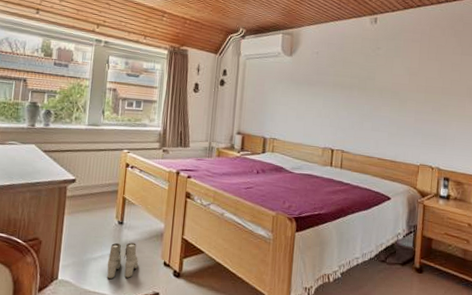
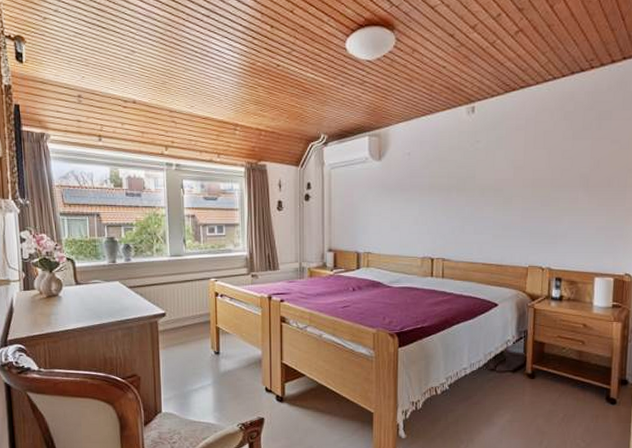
boots: present [107,242,138,280] -> none [208,372,239,409]

